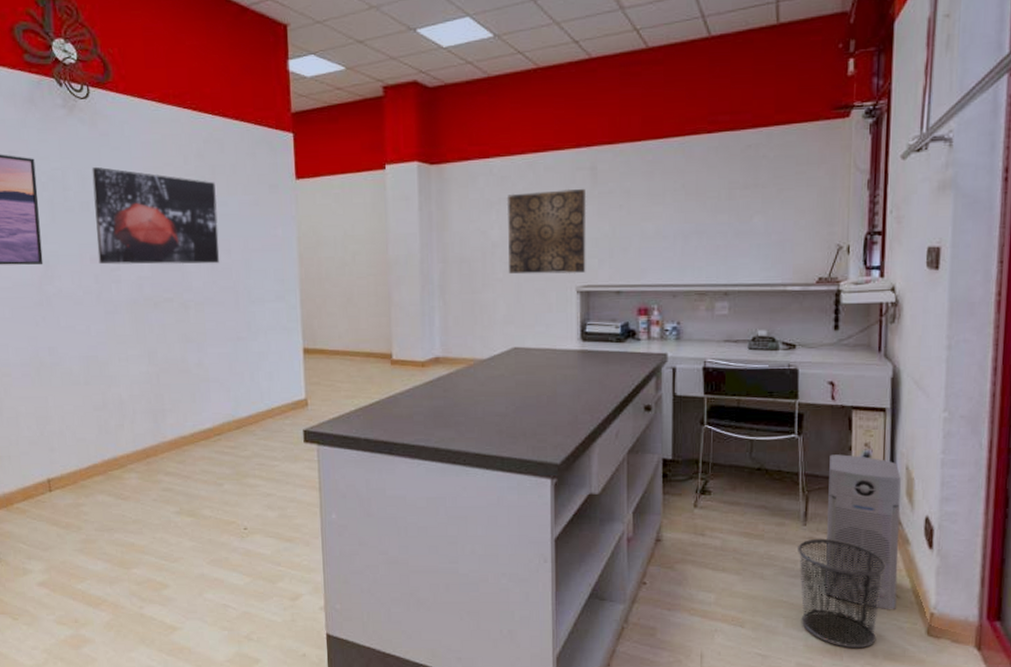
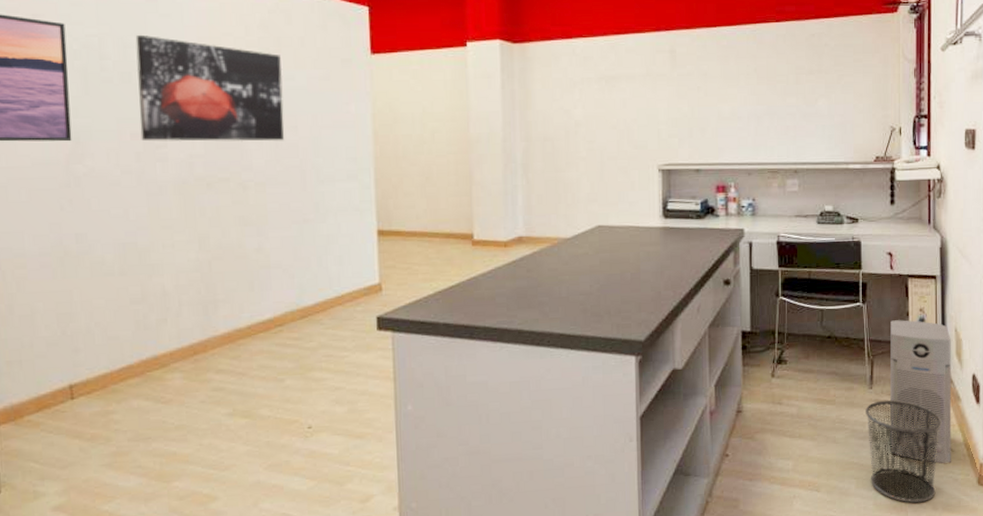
wall art: present [506,188,587,274] -> none [589,70,667,153]

